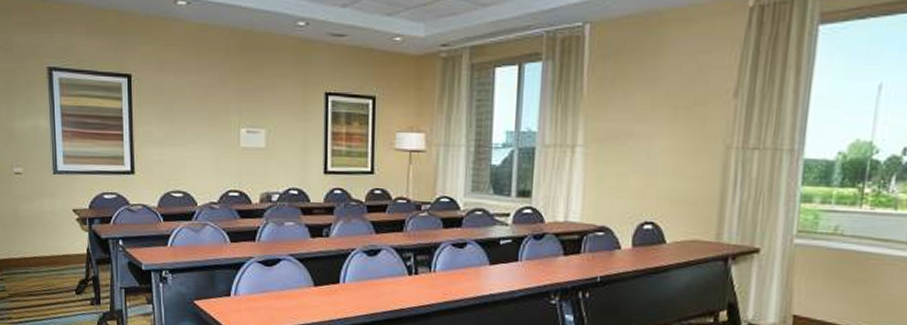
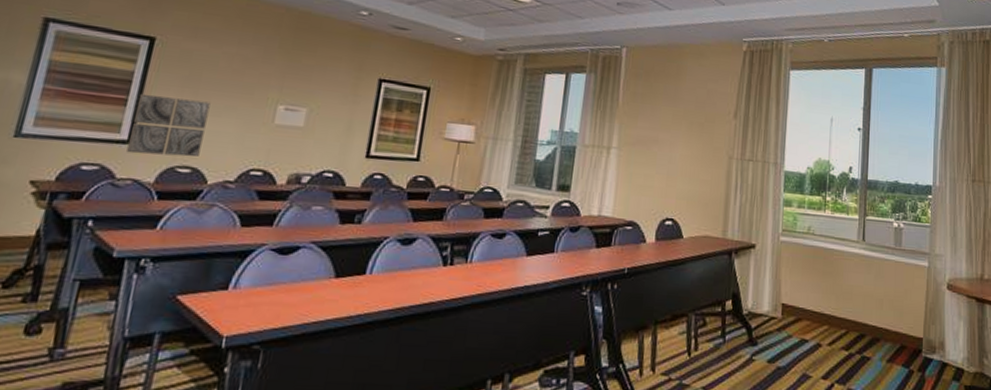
wall art: none [131,128,186,183] -> present [126,93,211,157]

